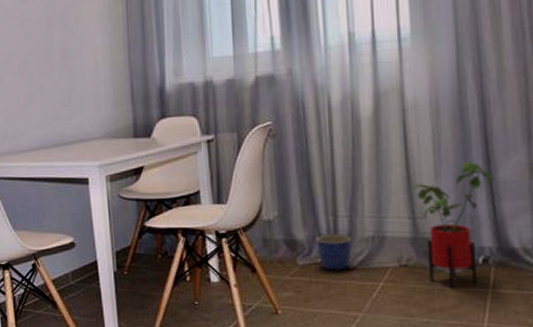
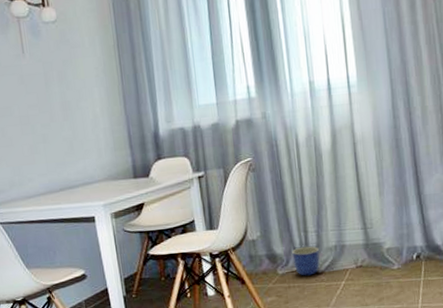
house plant: present [412,161,496,289] -> none [363,181,423,281]

